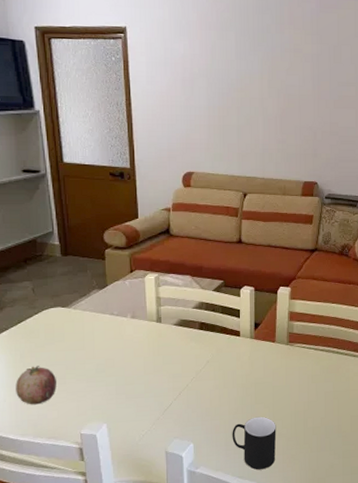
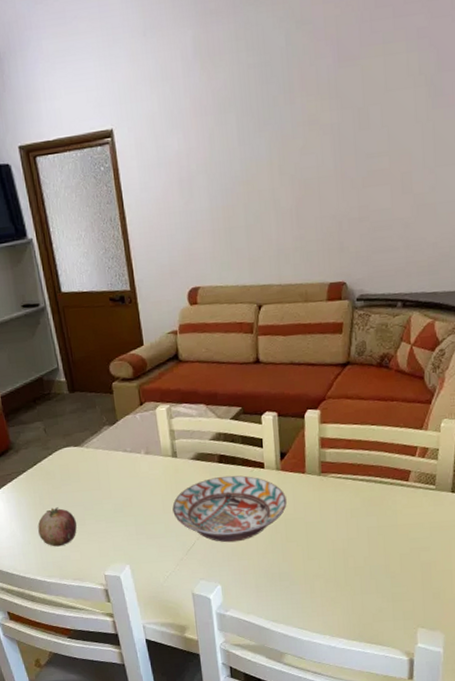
decorative bowl: none [153,341,258,404] -> present [172,475,287,543]
cup: present [232,416,276,470] -> none [262,556,313,614]

